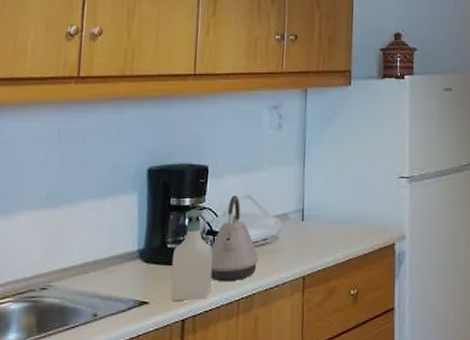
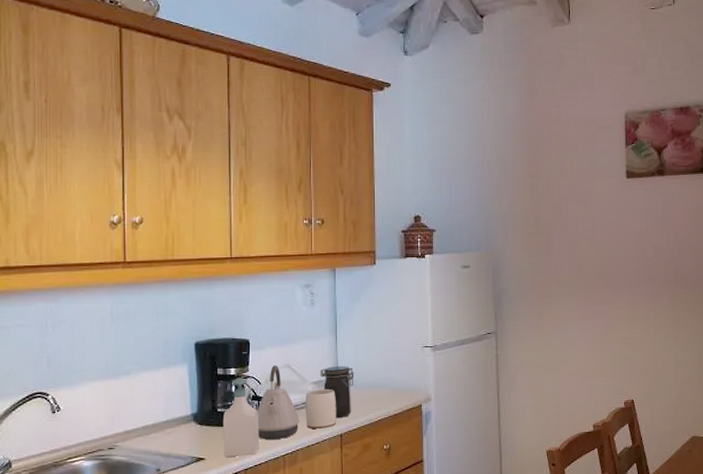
mug: none [265,224,301,270] -> present [305,389,337,430]
jar: none [283,198,322,257] -> present [319,366,354,418]

